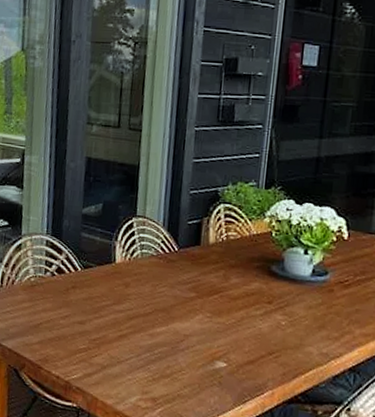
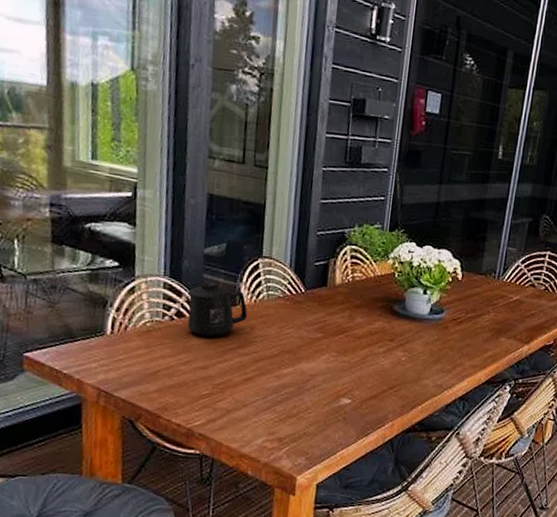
mug: none [67,239,122,293] -> present [187,281,247,337]

